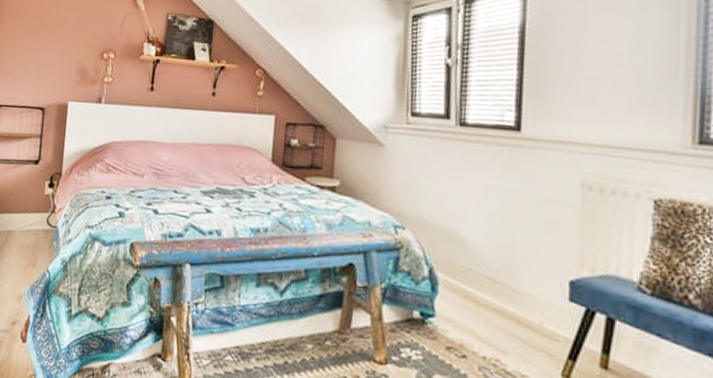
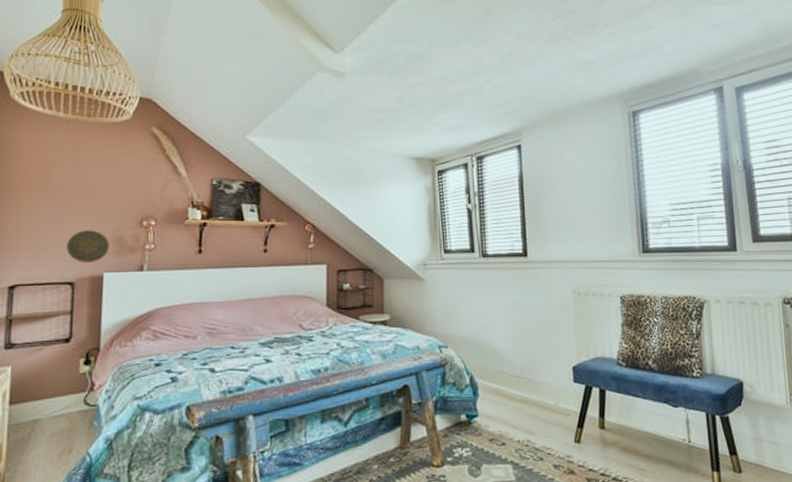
decorative plate: none [40,58,75,91] -> present [66,230,109,264]

